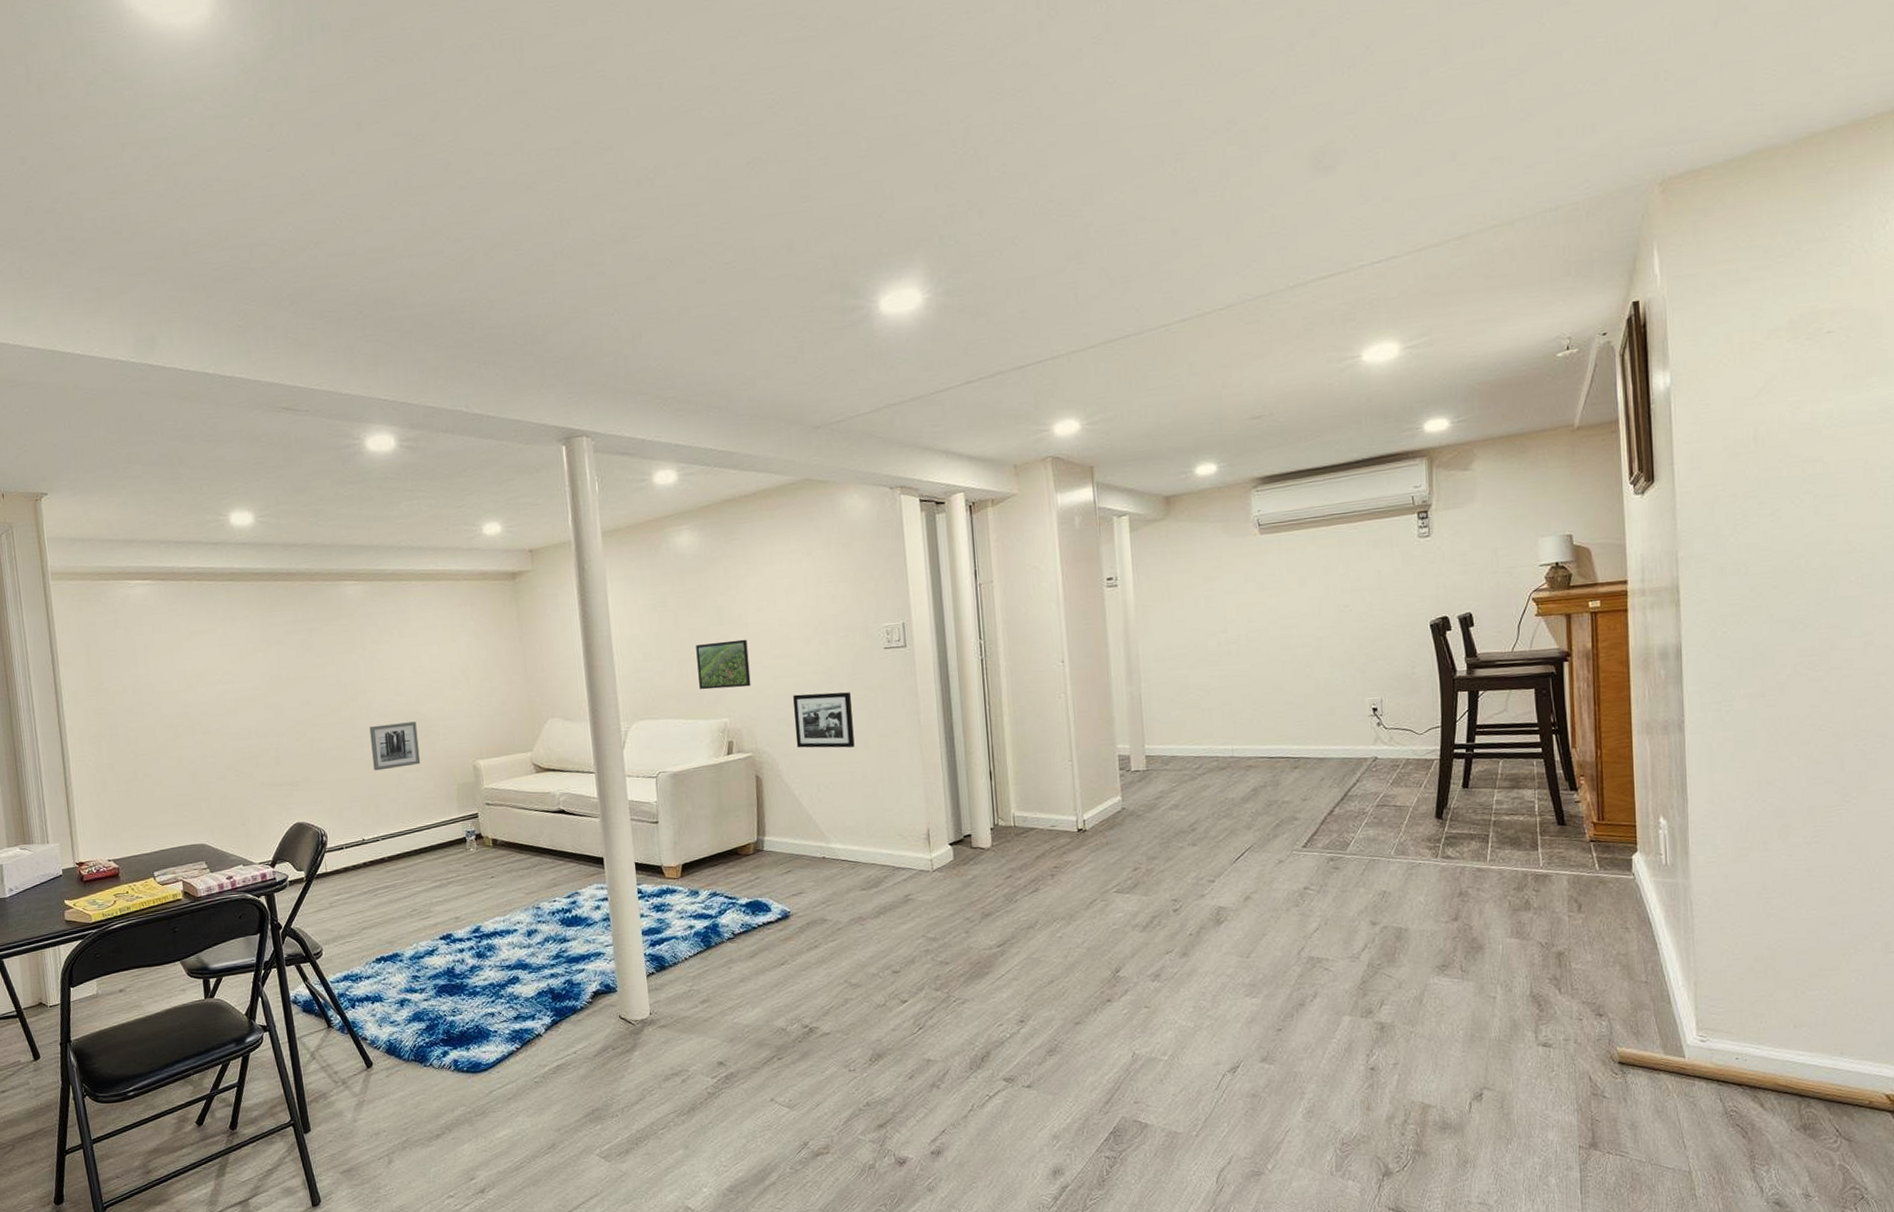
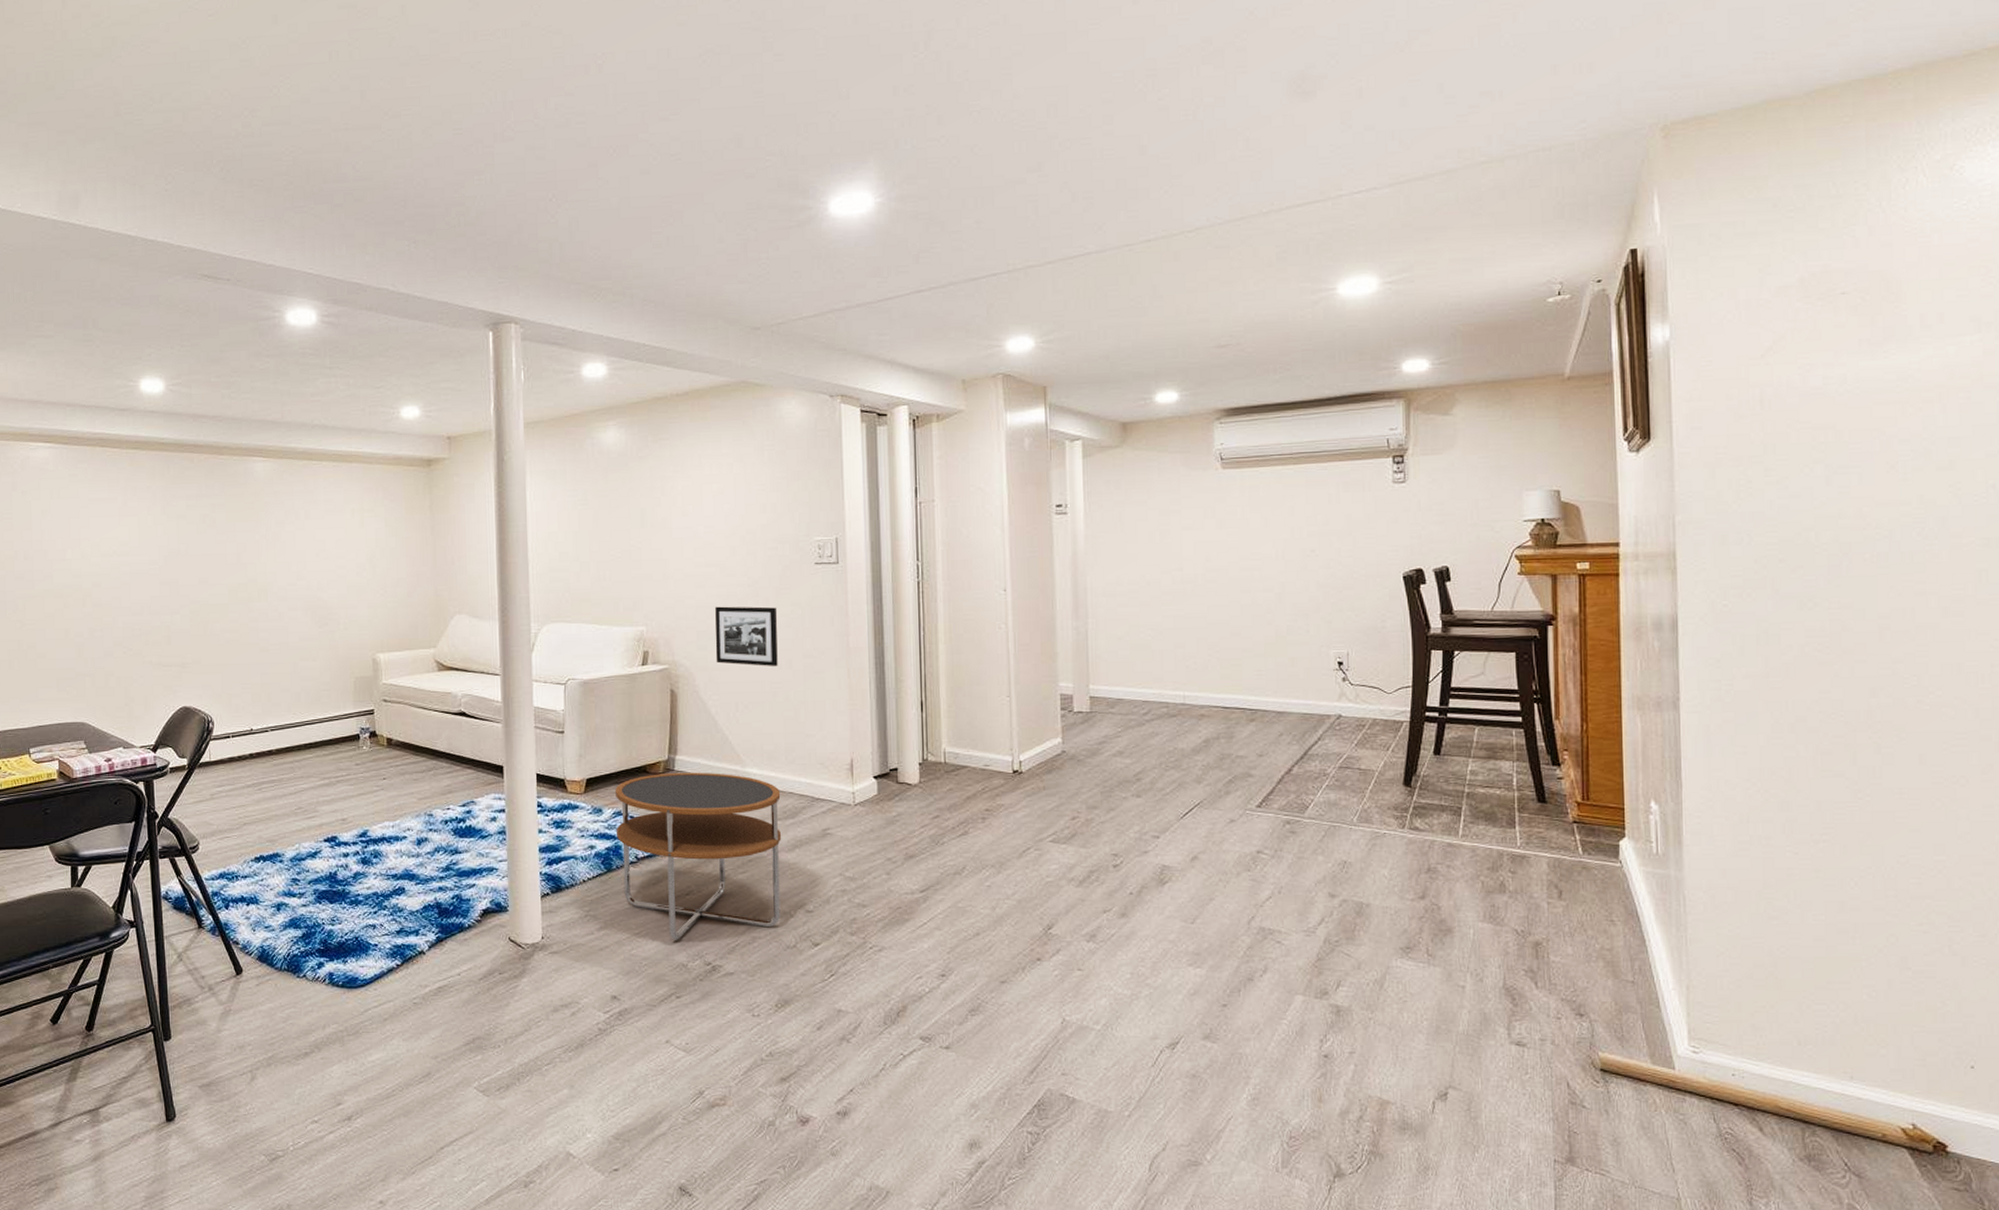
wall art: present [369,721,421,771] -> none [267,608,318,657]
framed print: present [696,639,751,690] -> none [615,544,672,595]
side table: none [710,850,870,1007] -> present [615,772,781,940]

